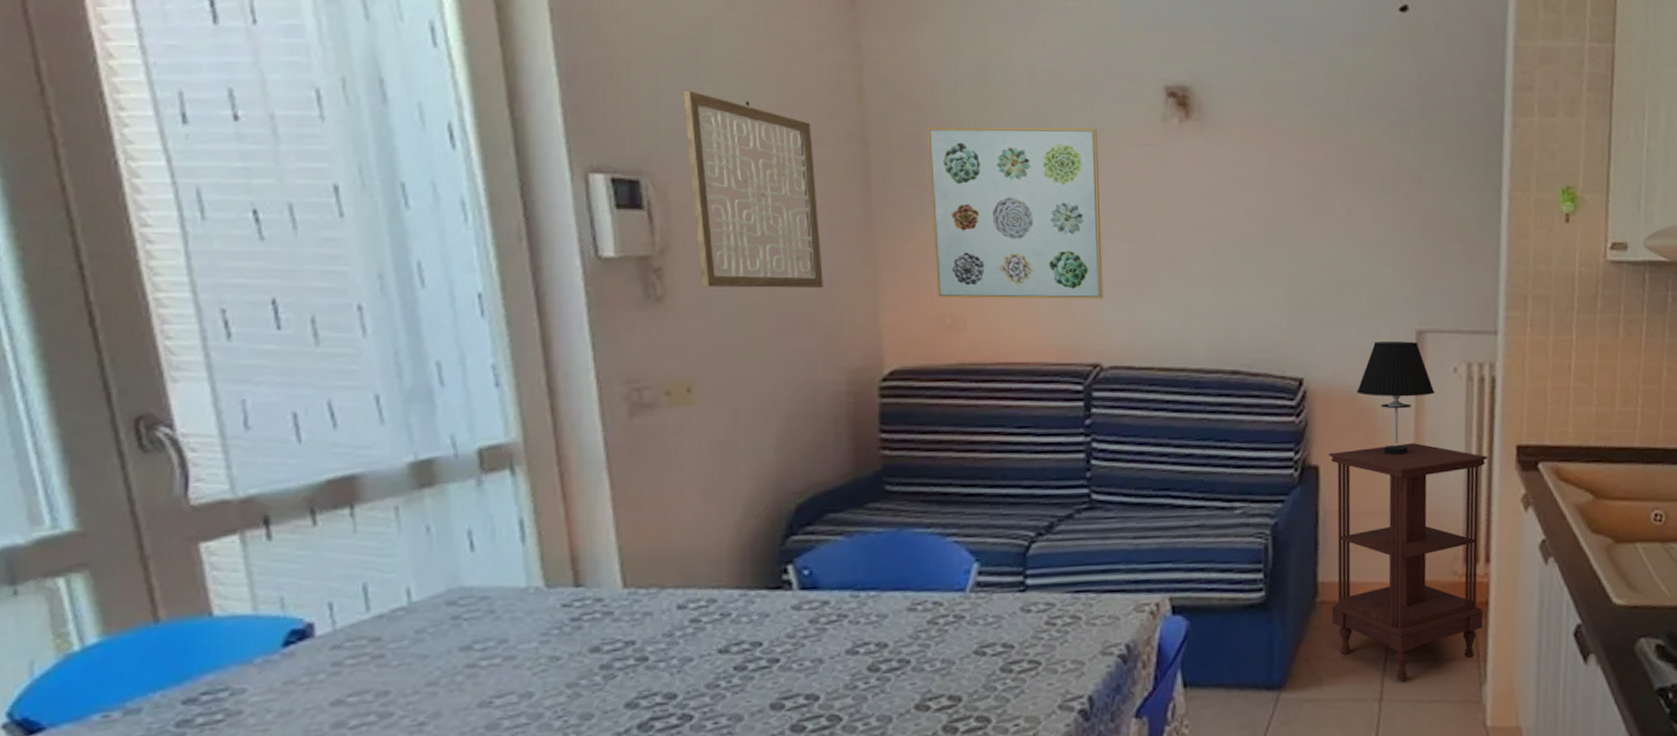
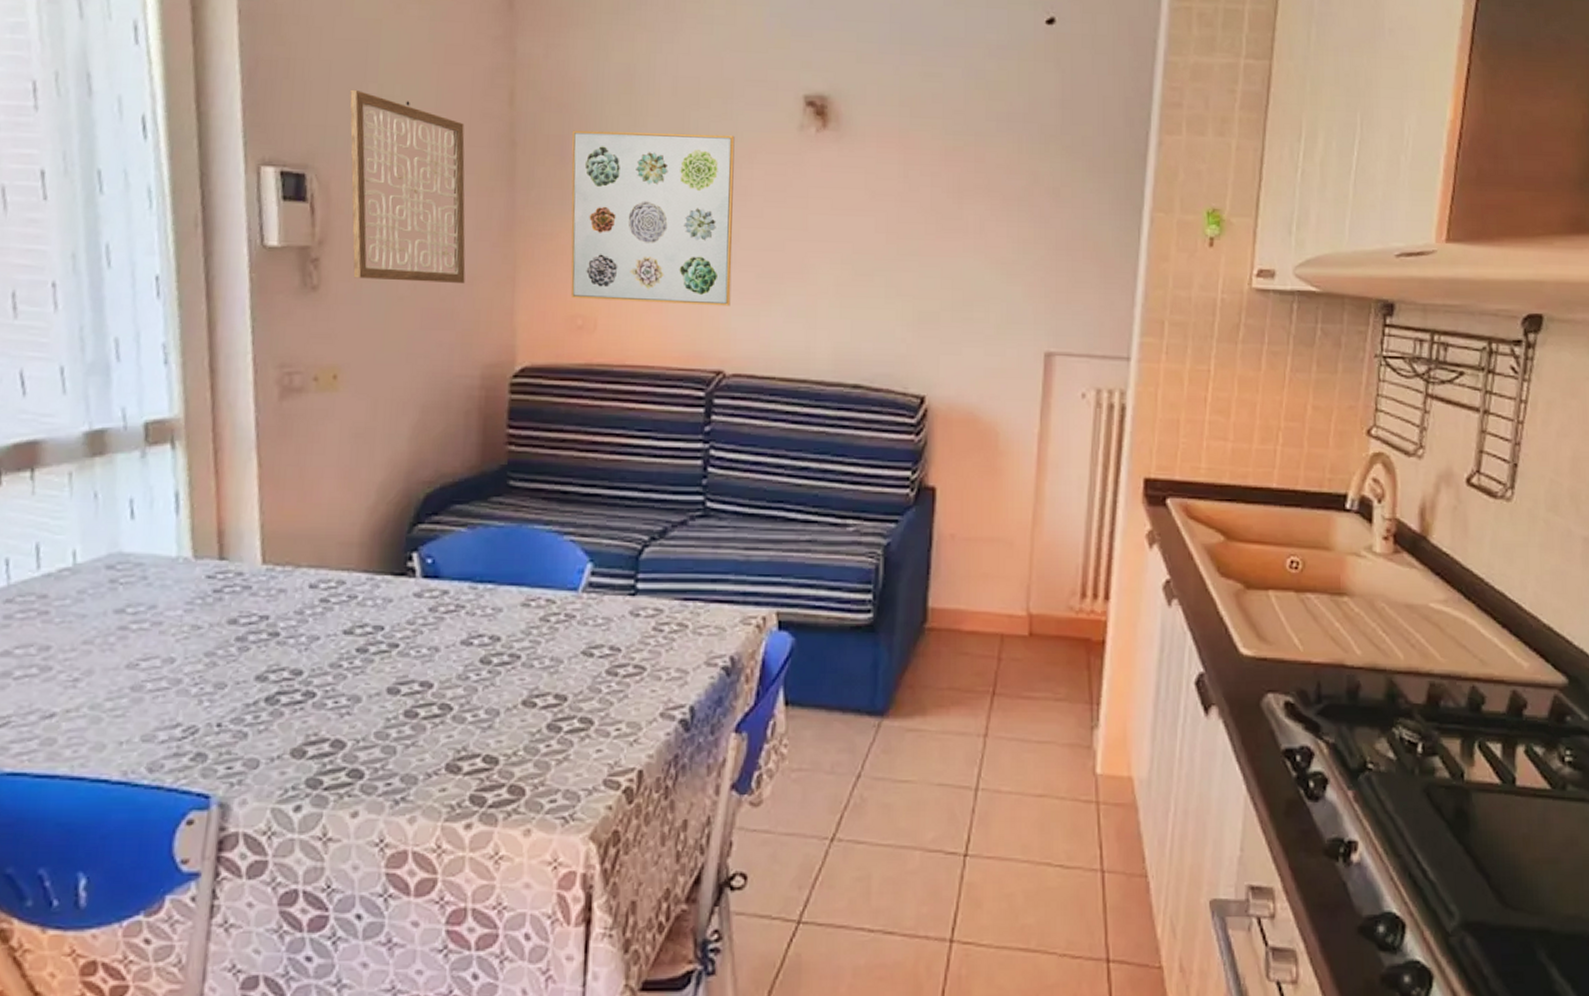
side table: present [1329,443,1489,680] -> none [939,469,1114,717]
table lamp: present [1357,341,1435,455] -> none [979,362,1061,481]

